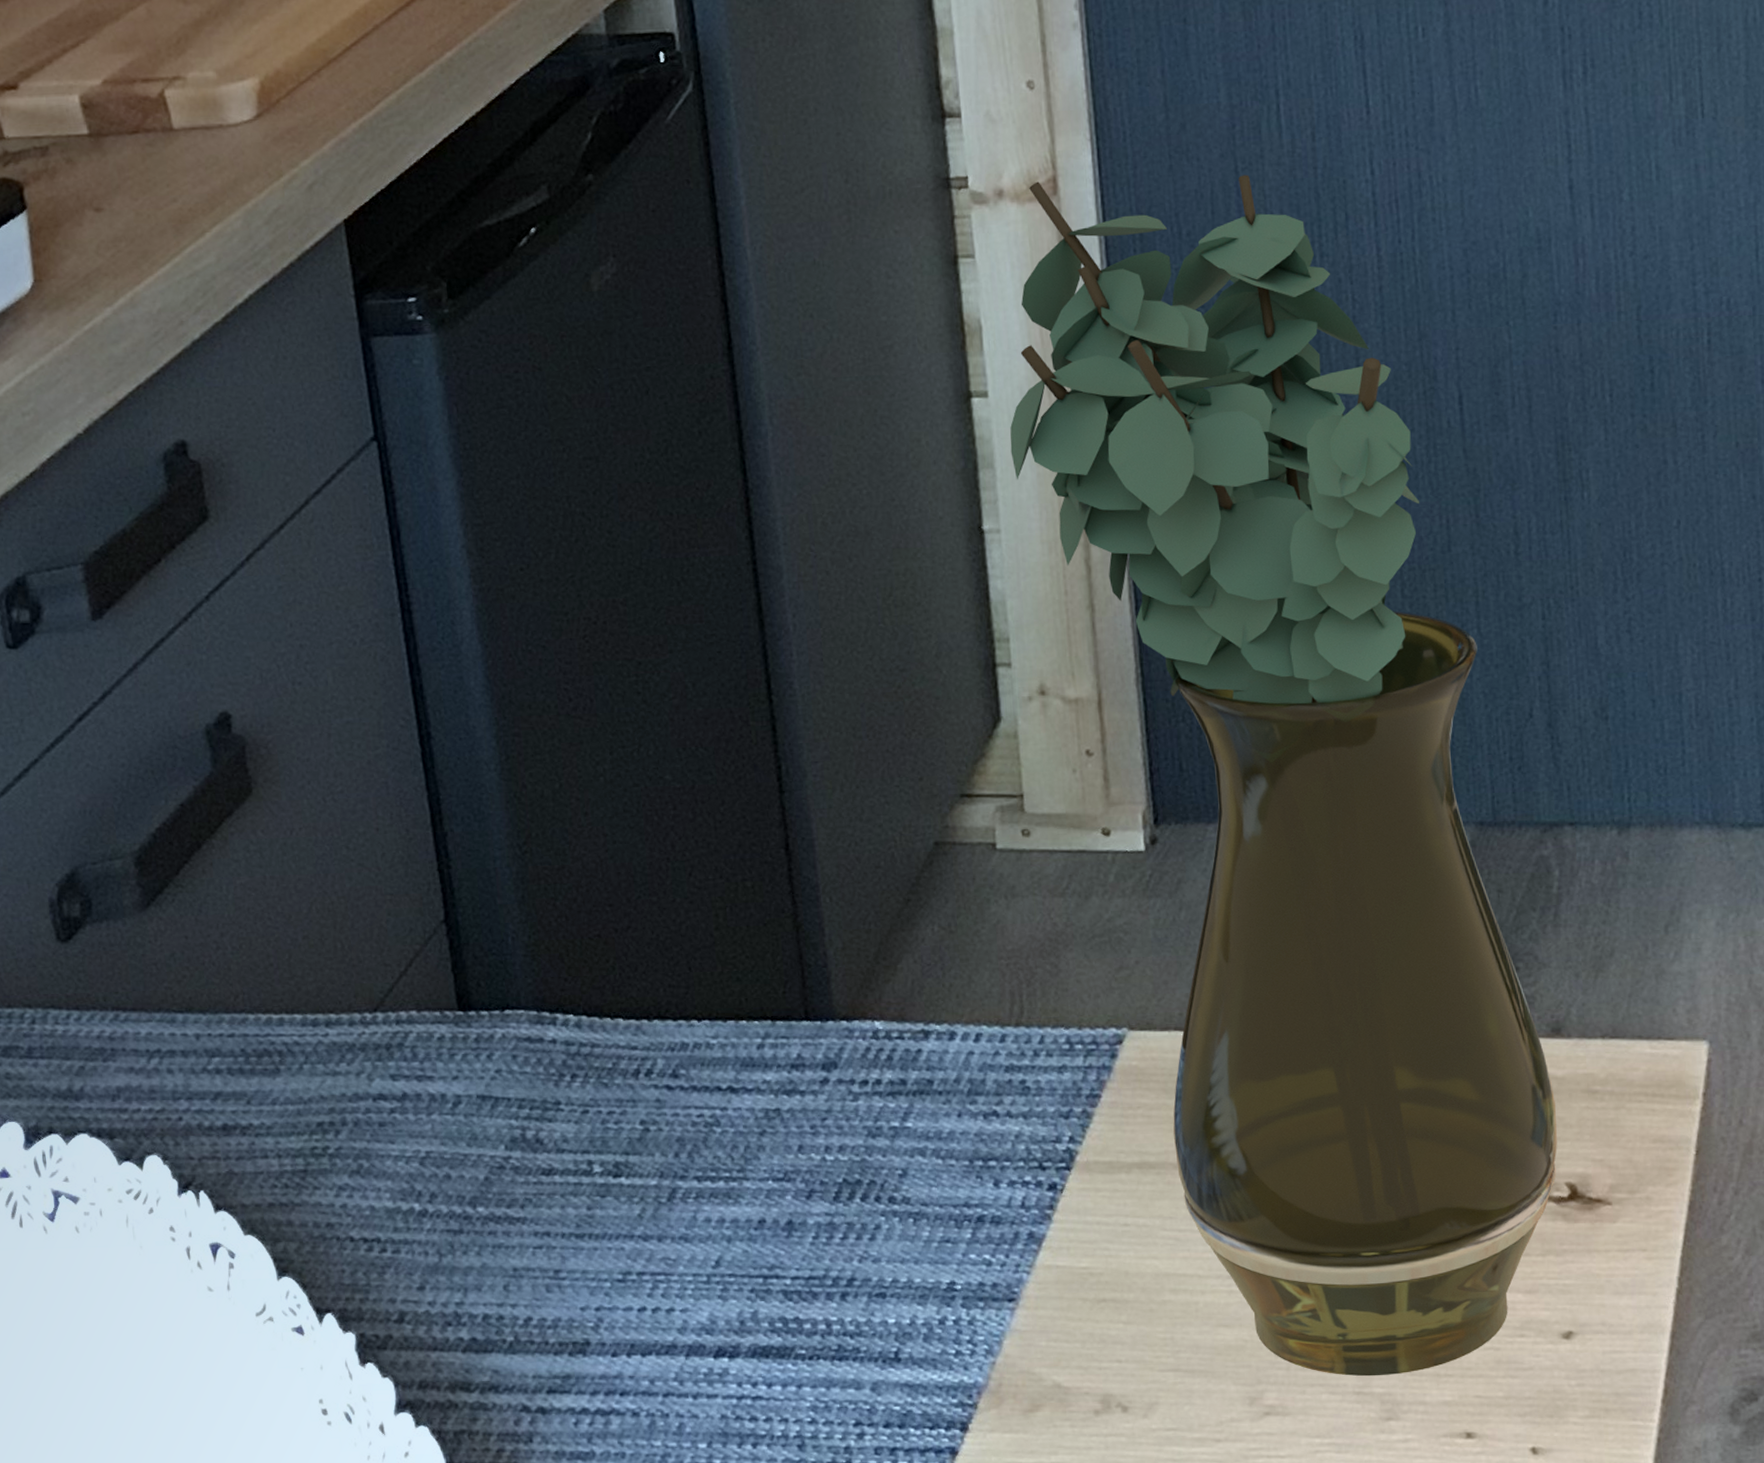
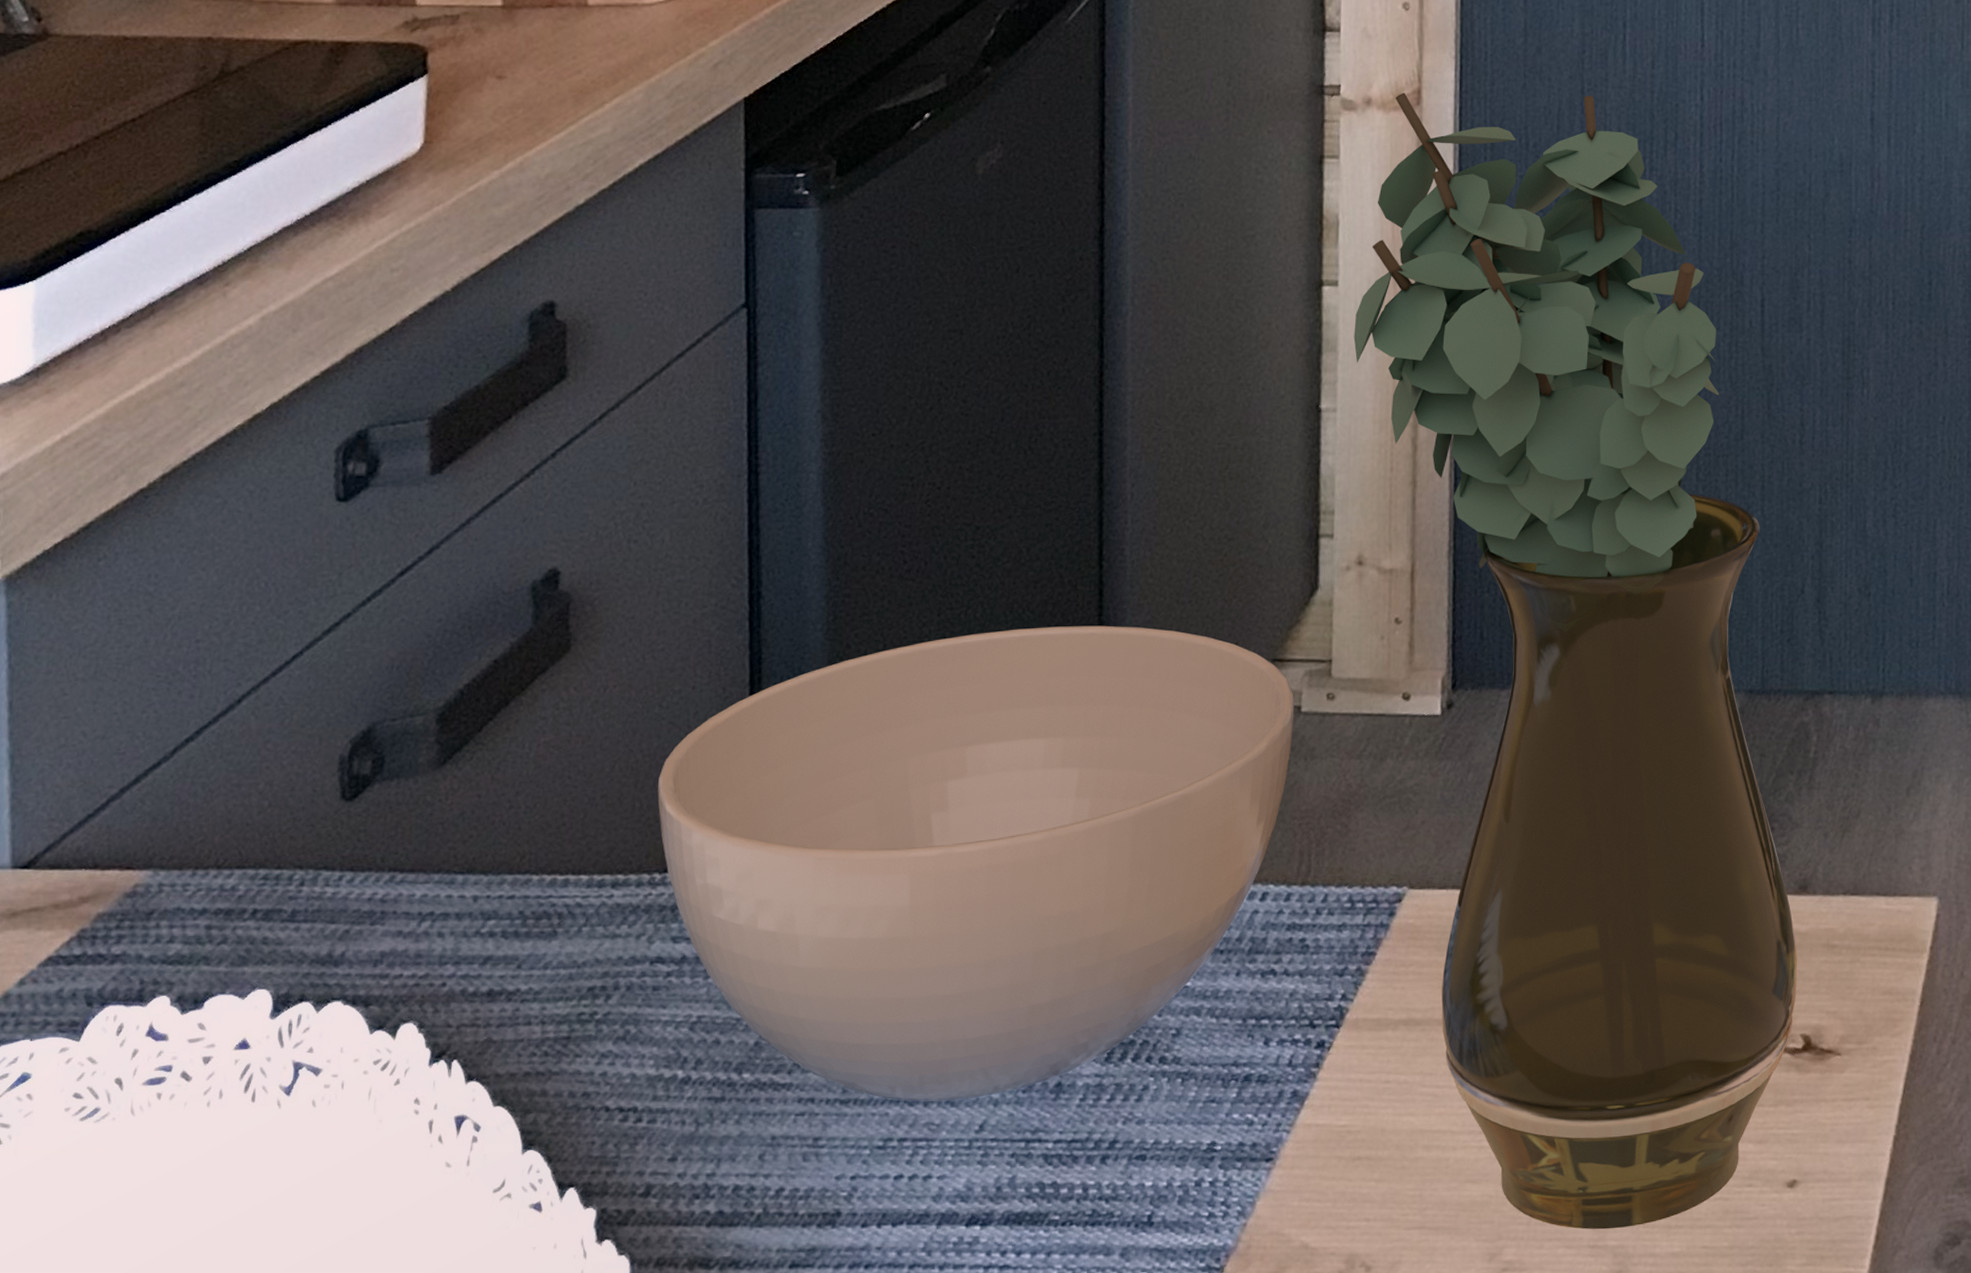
bowl: none [355,762,990,1237] -> present [657,625,1295,1102]

